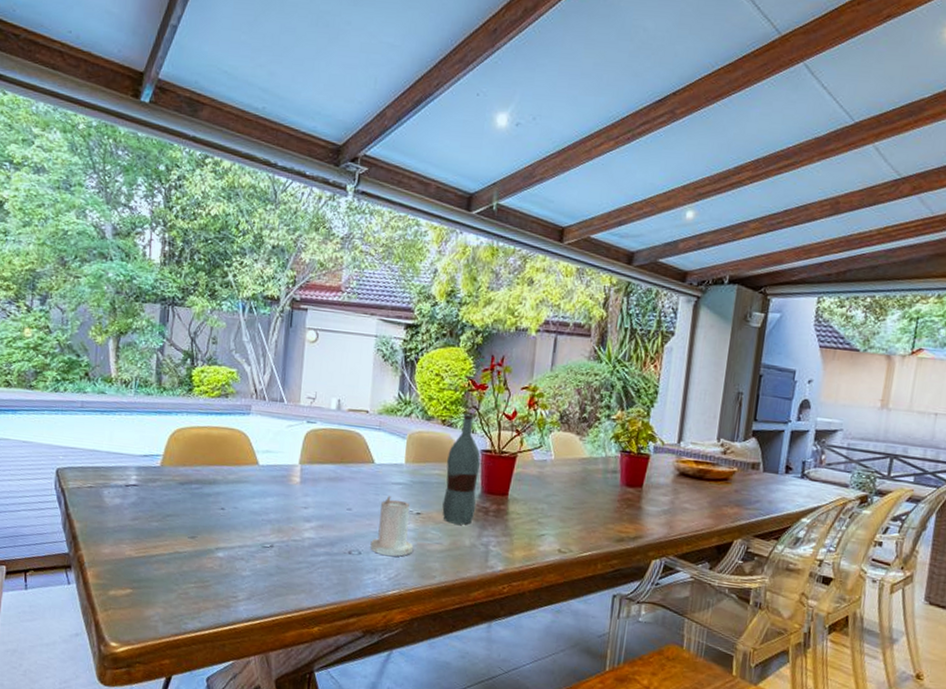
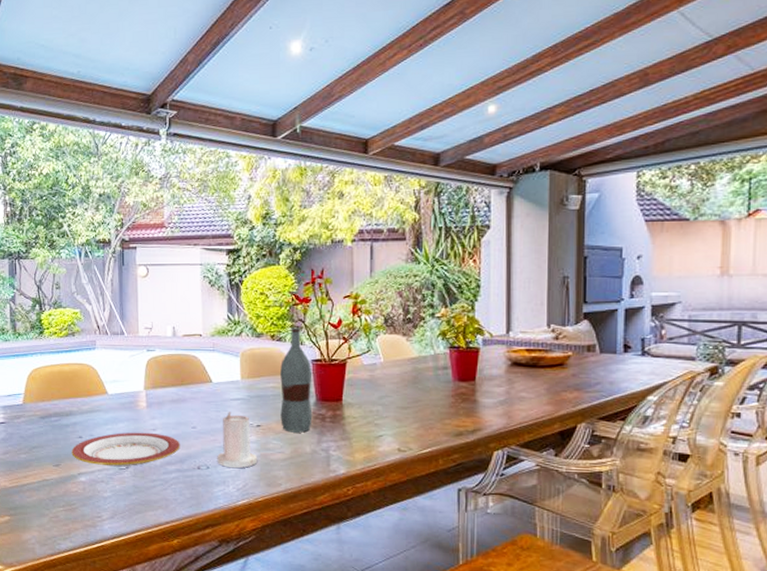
plate: none [210,508,333,546] -> present [71,432,181,467]

